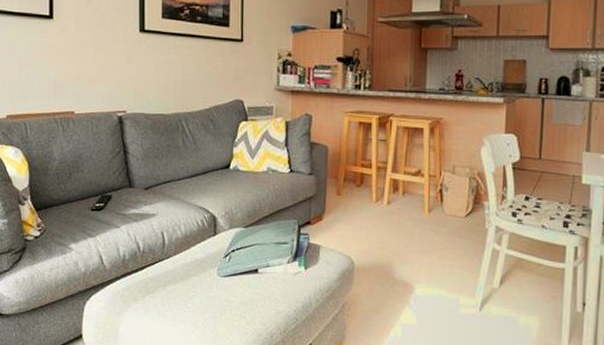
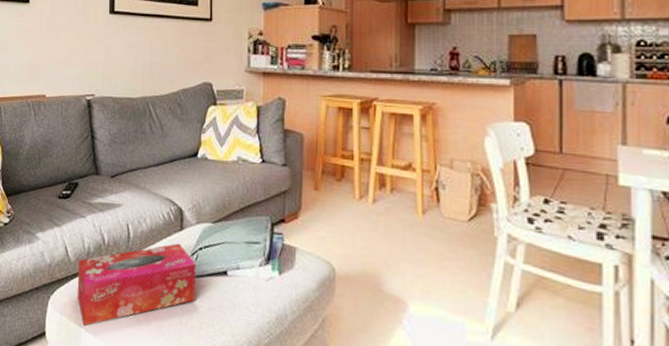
tissue box: none [113,247,229,327] -> present [77,243,196,327]

